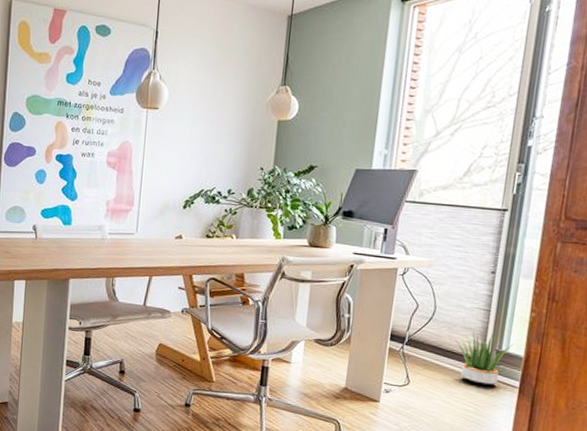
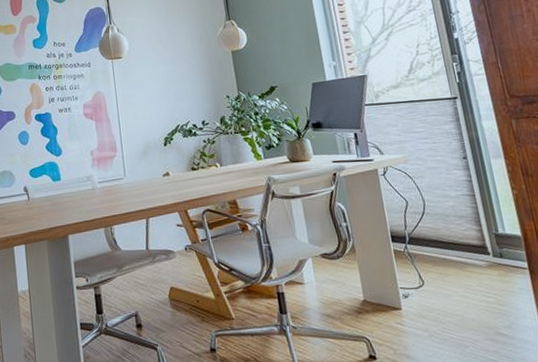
potted plant: present [454,331,513,386] -> none [451,218,507,273]

